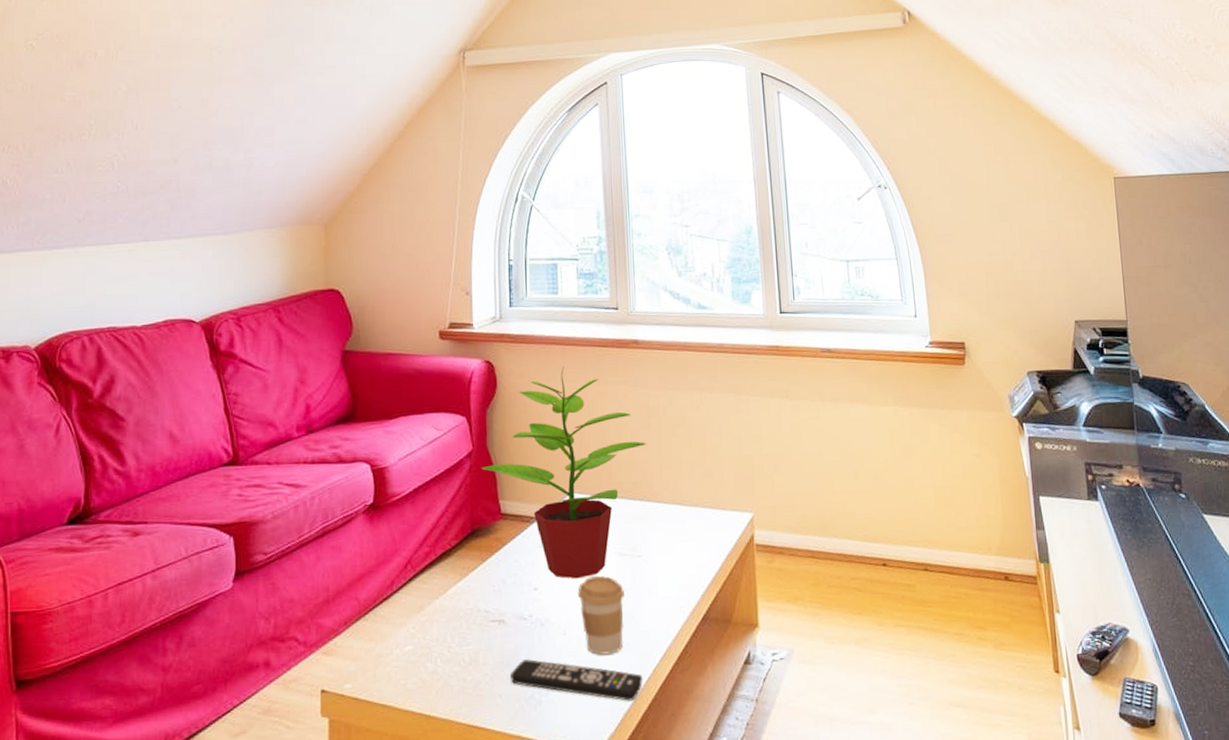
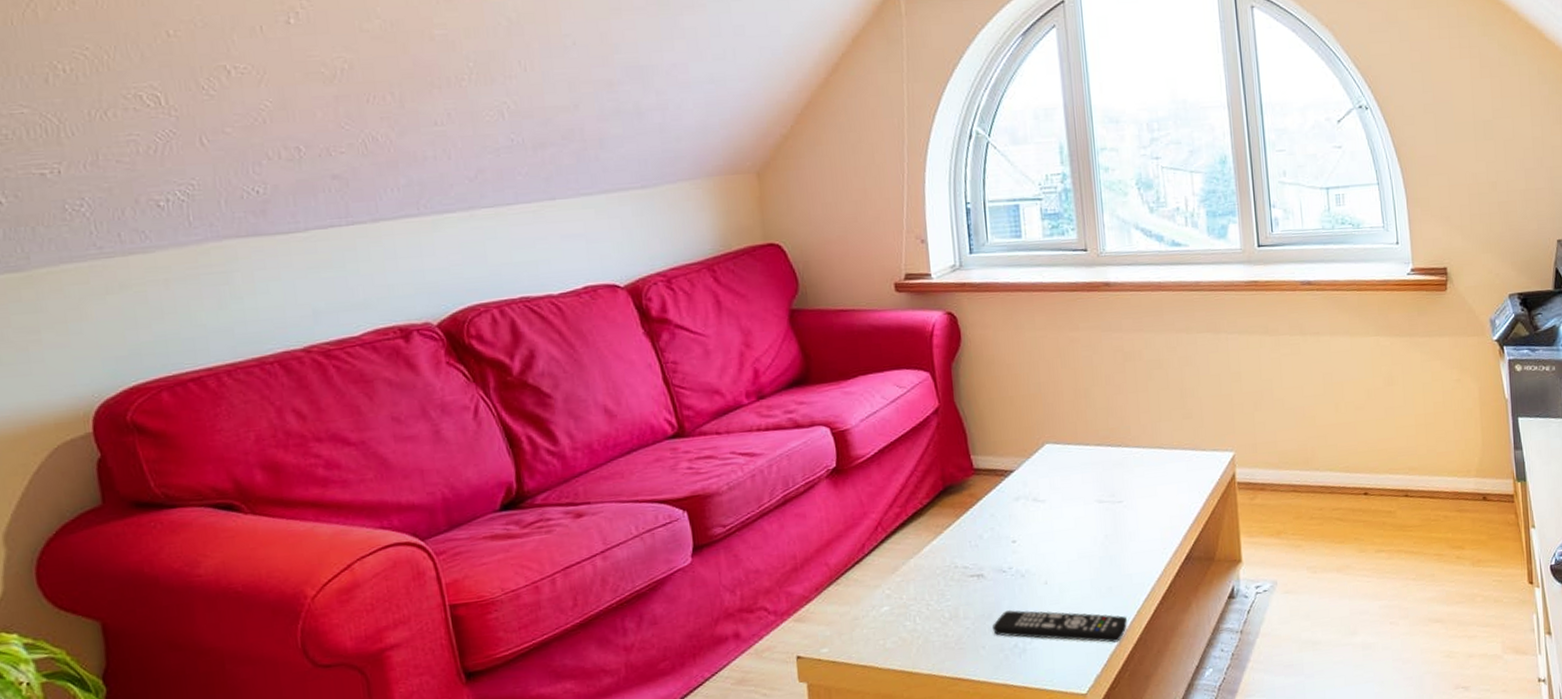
potted plant: present [481,366,646,579] -> none [949,314,1122,529]
coffee cup: present [577,576,624,655] -> none [1057,524,1107,601]

